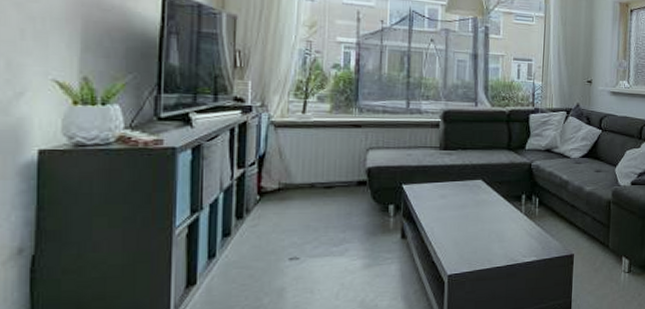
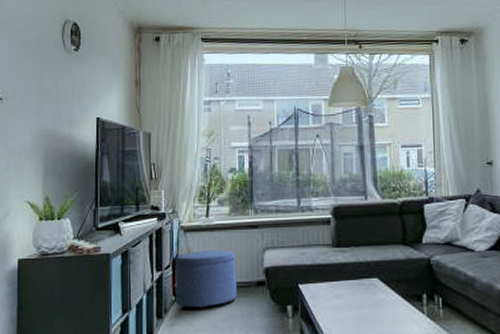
ottoman: none [260,148,335,207] -> present [175,250,237,308]

